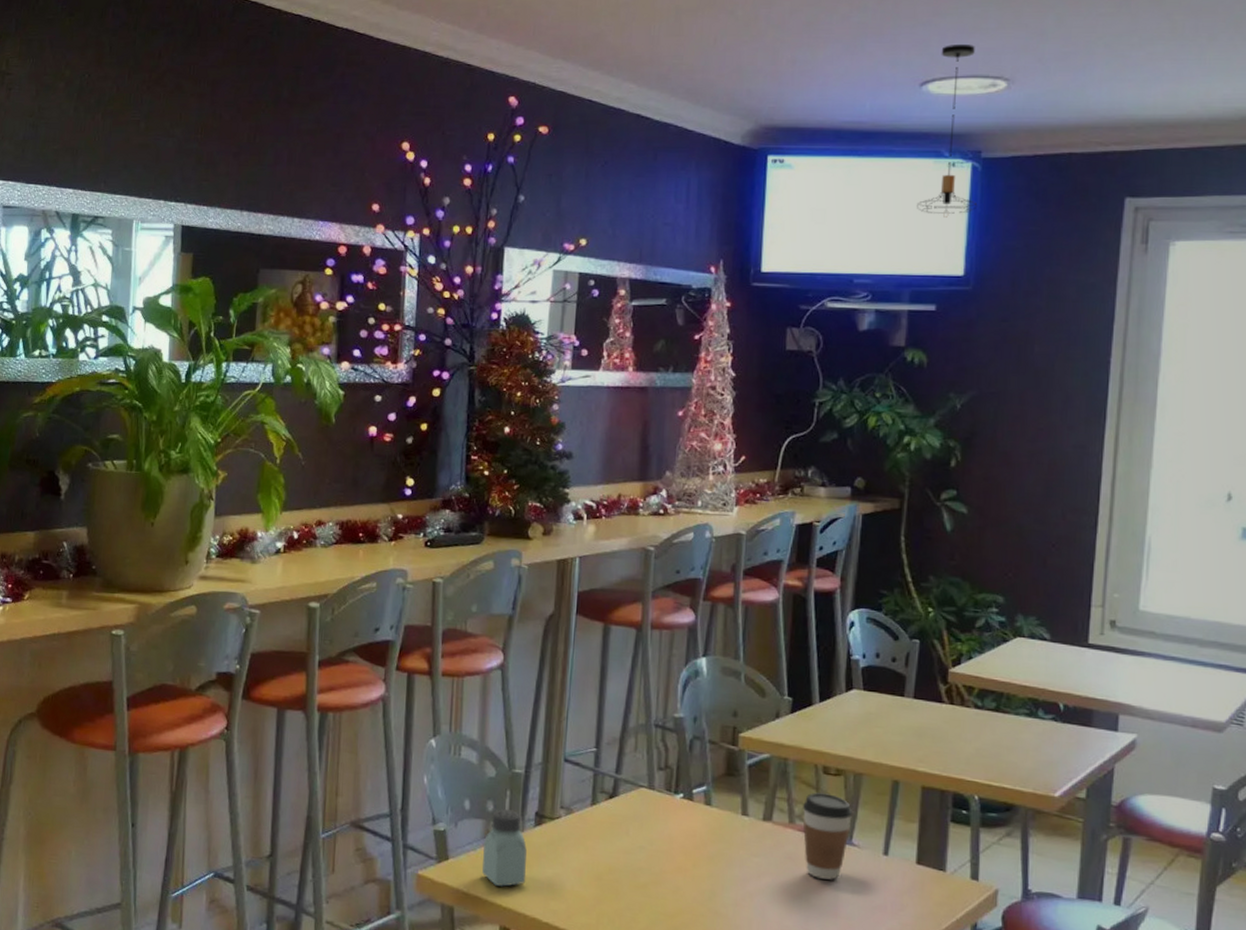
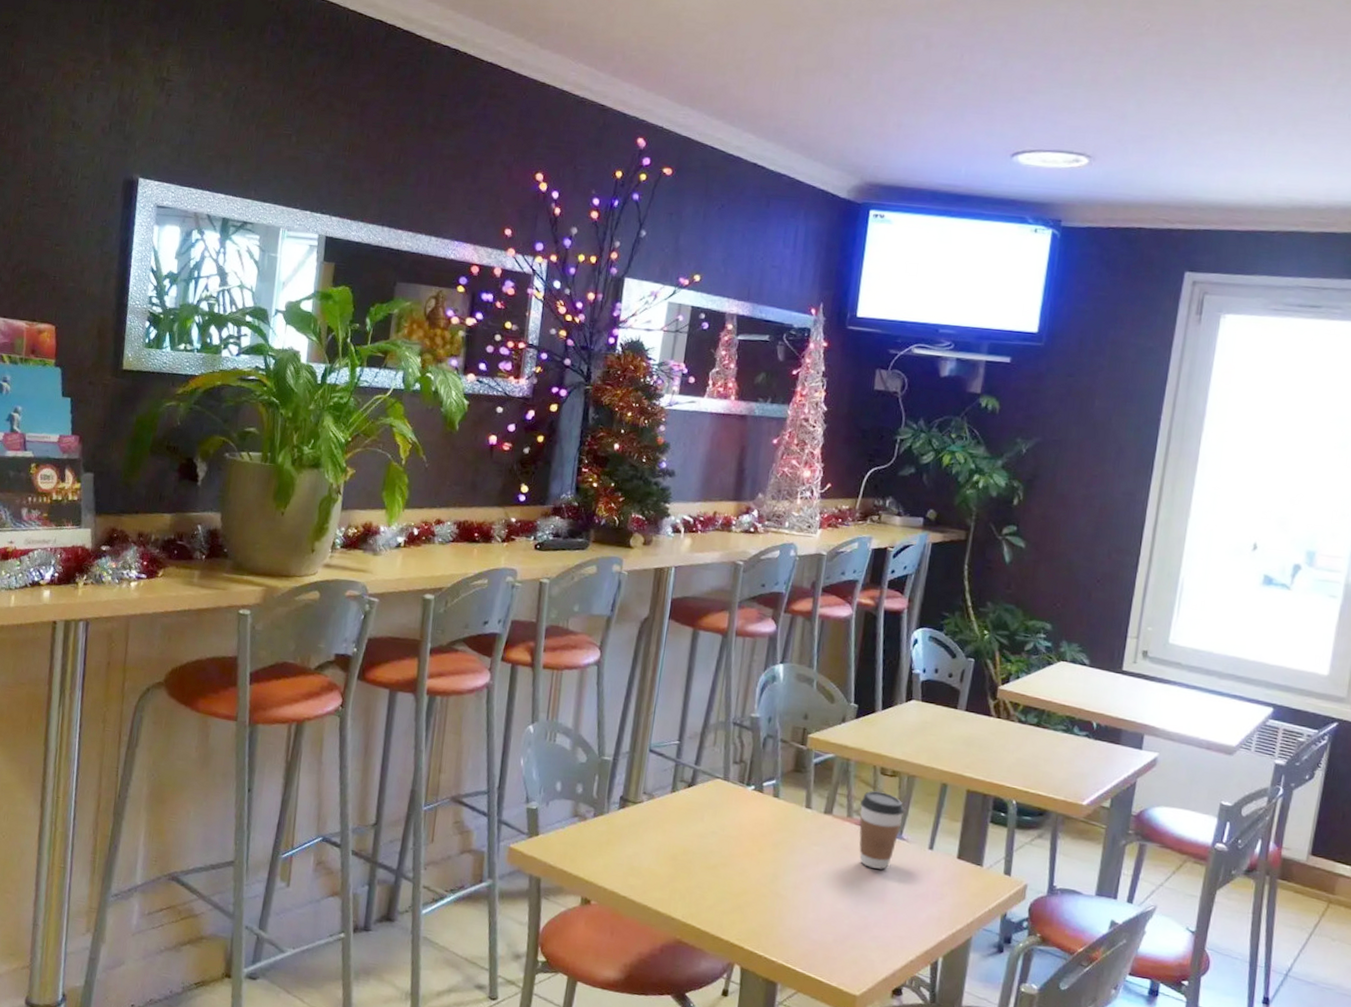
saltshaker: present [482,809,527,887] -> none [569,792,611,862]
pendant light: present [917,45,978,218] -> none [1000,120,1063,279]

